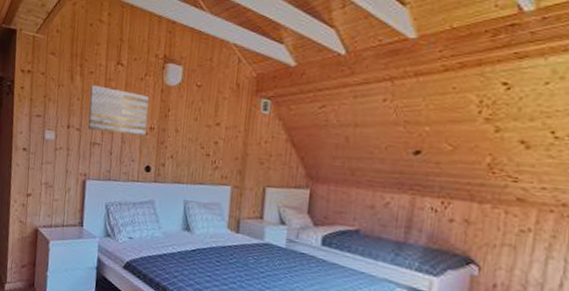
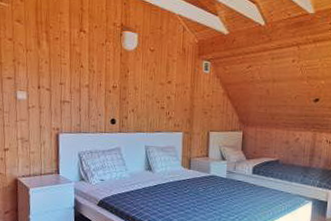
wall art: present [88,84,149,137] -> none [56,49,111,94]

